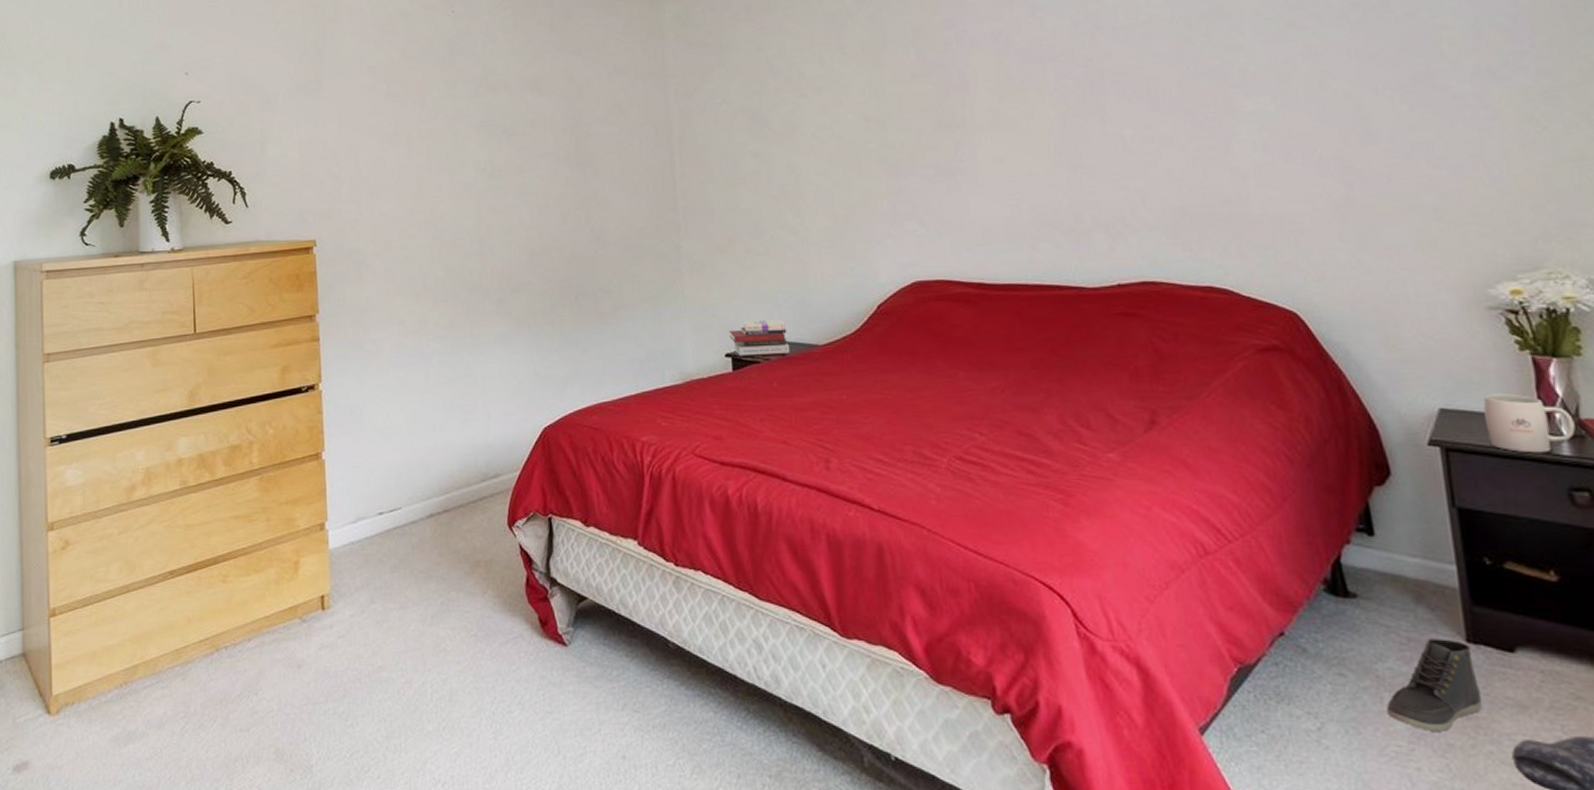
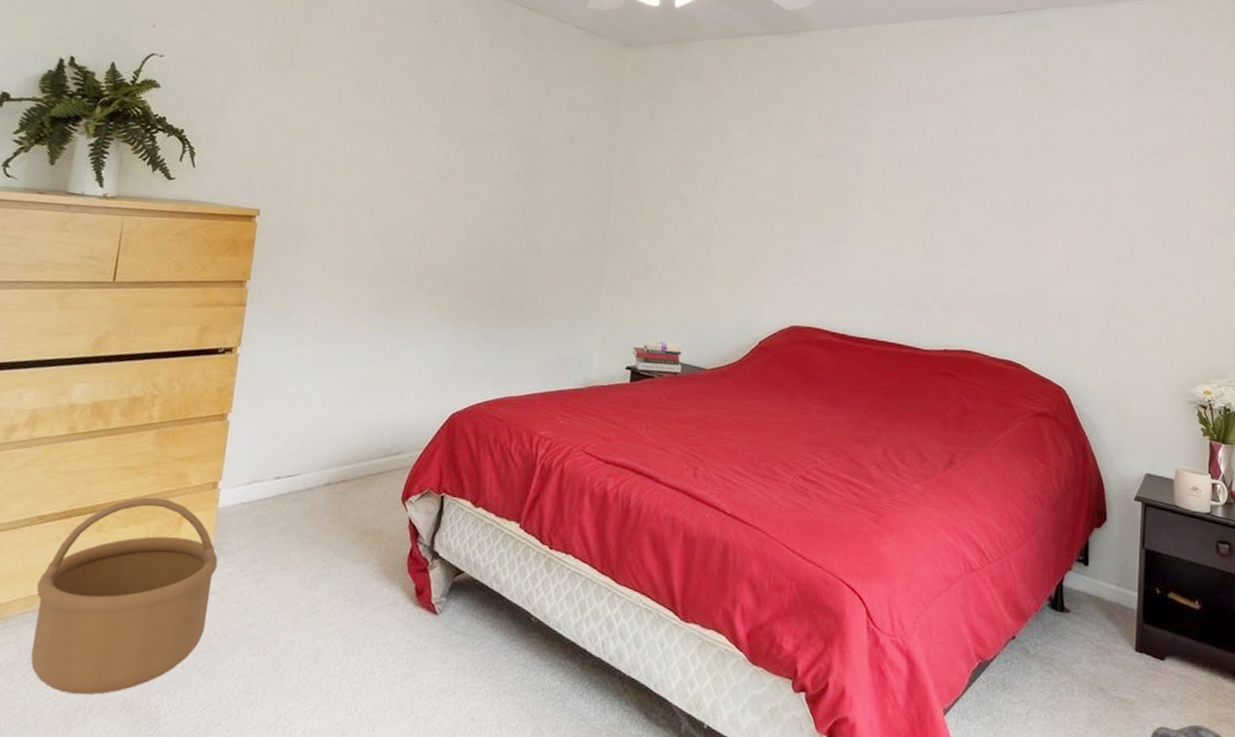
basket: none [179,544,339,745] -> present [31,497,218,695]
sneaker: present [1386,639,1483,731] -> none [1074,647,1138,718]

